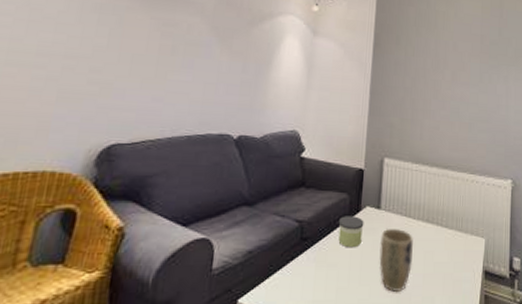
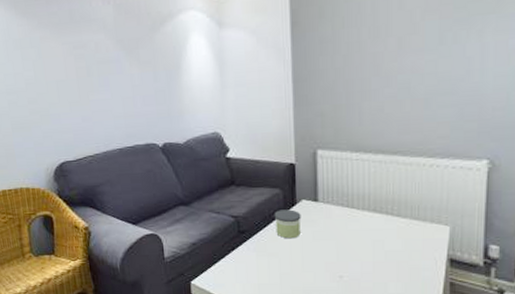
plant pot: present [379,228,413,293] -> none [321,219,359,279]

